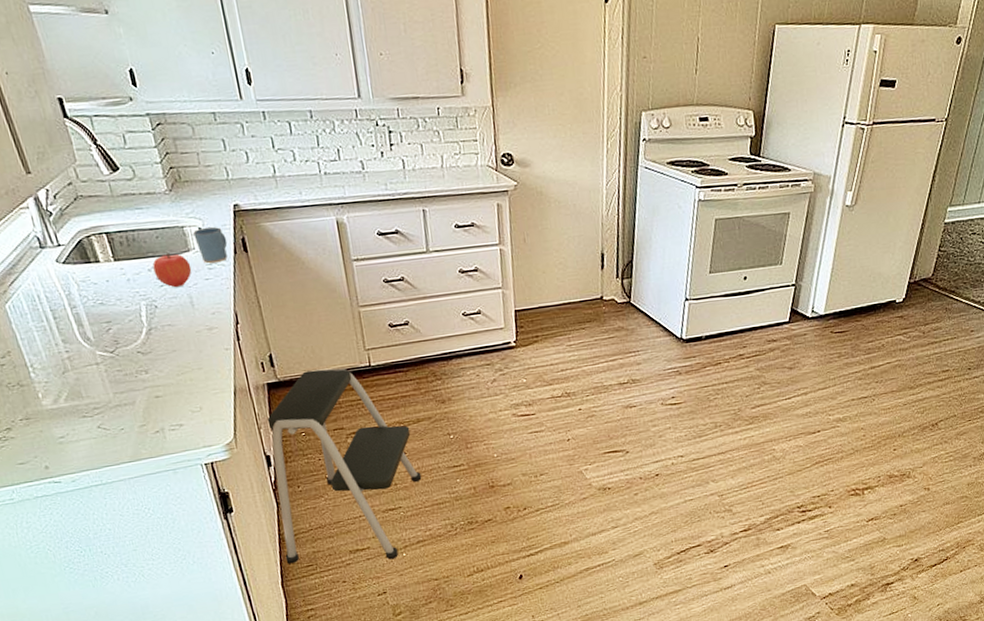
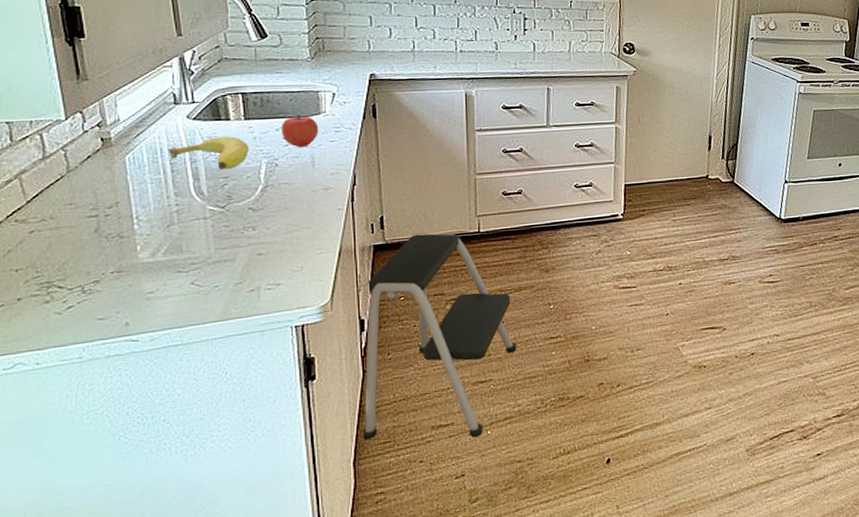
fruit: none [45,279,126,315] -> present [168,136,250,170]
mug: present [193,227,228,263] -> none [327,93,358,126]

